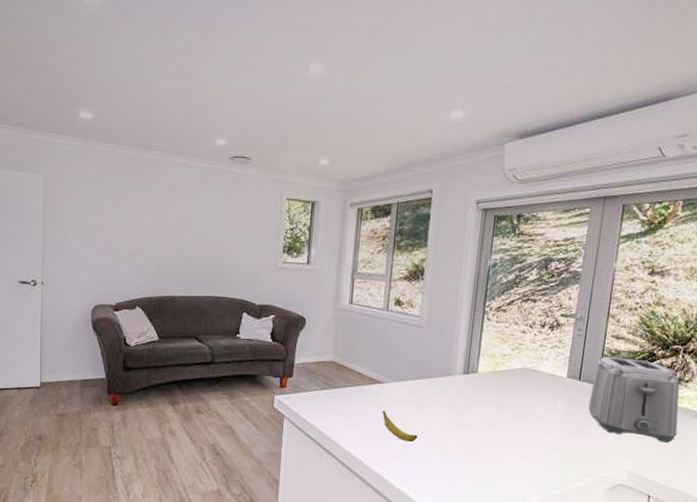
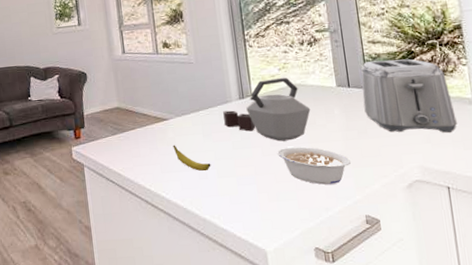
kettle: none [442,358,535,425] -> present [223,77,311,142]
legume: none [489,431,561,475] -> present [277,147,352,185]

